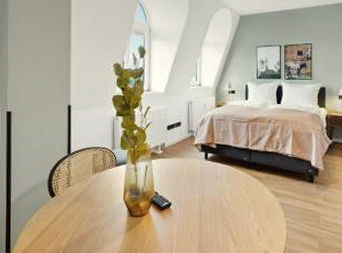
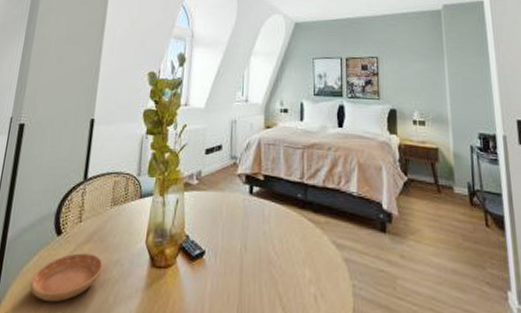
saucer: none [34,209,91,245] -> present [29,253,103,303]

